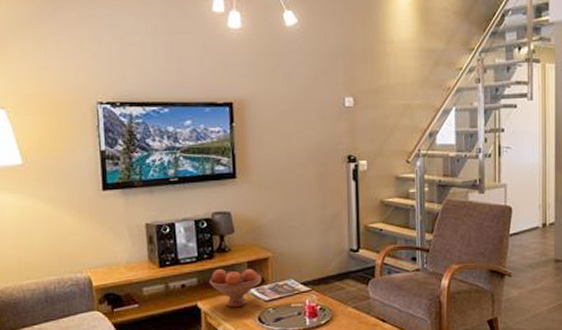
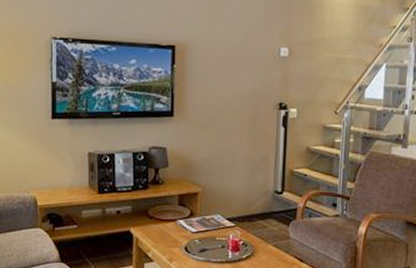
fruit bowl: present [208,268,262,308] -> none [141,200,191,237]

